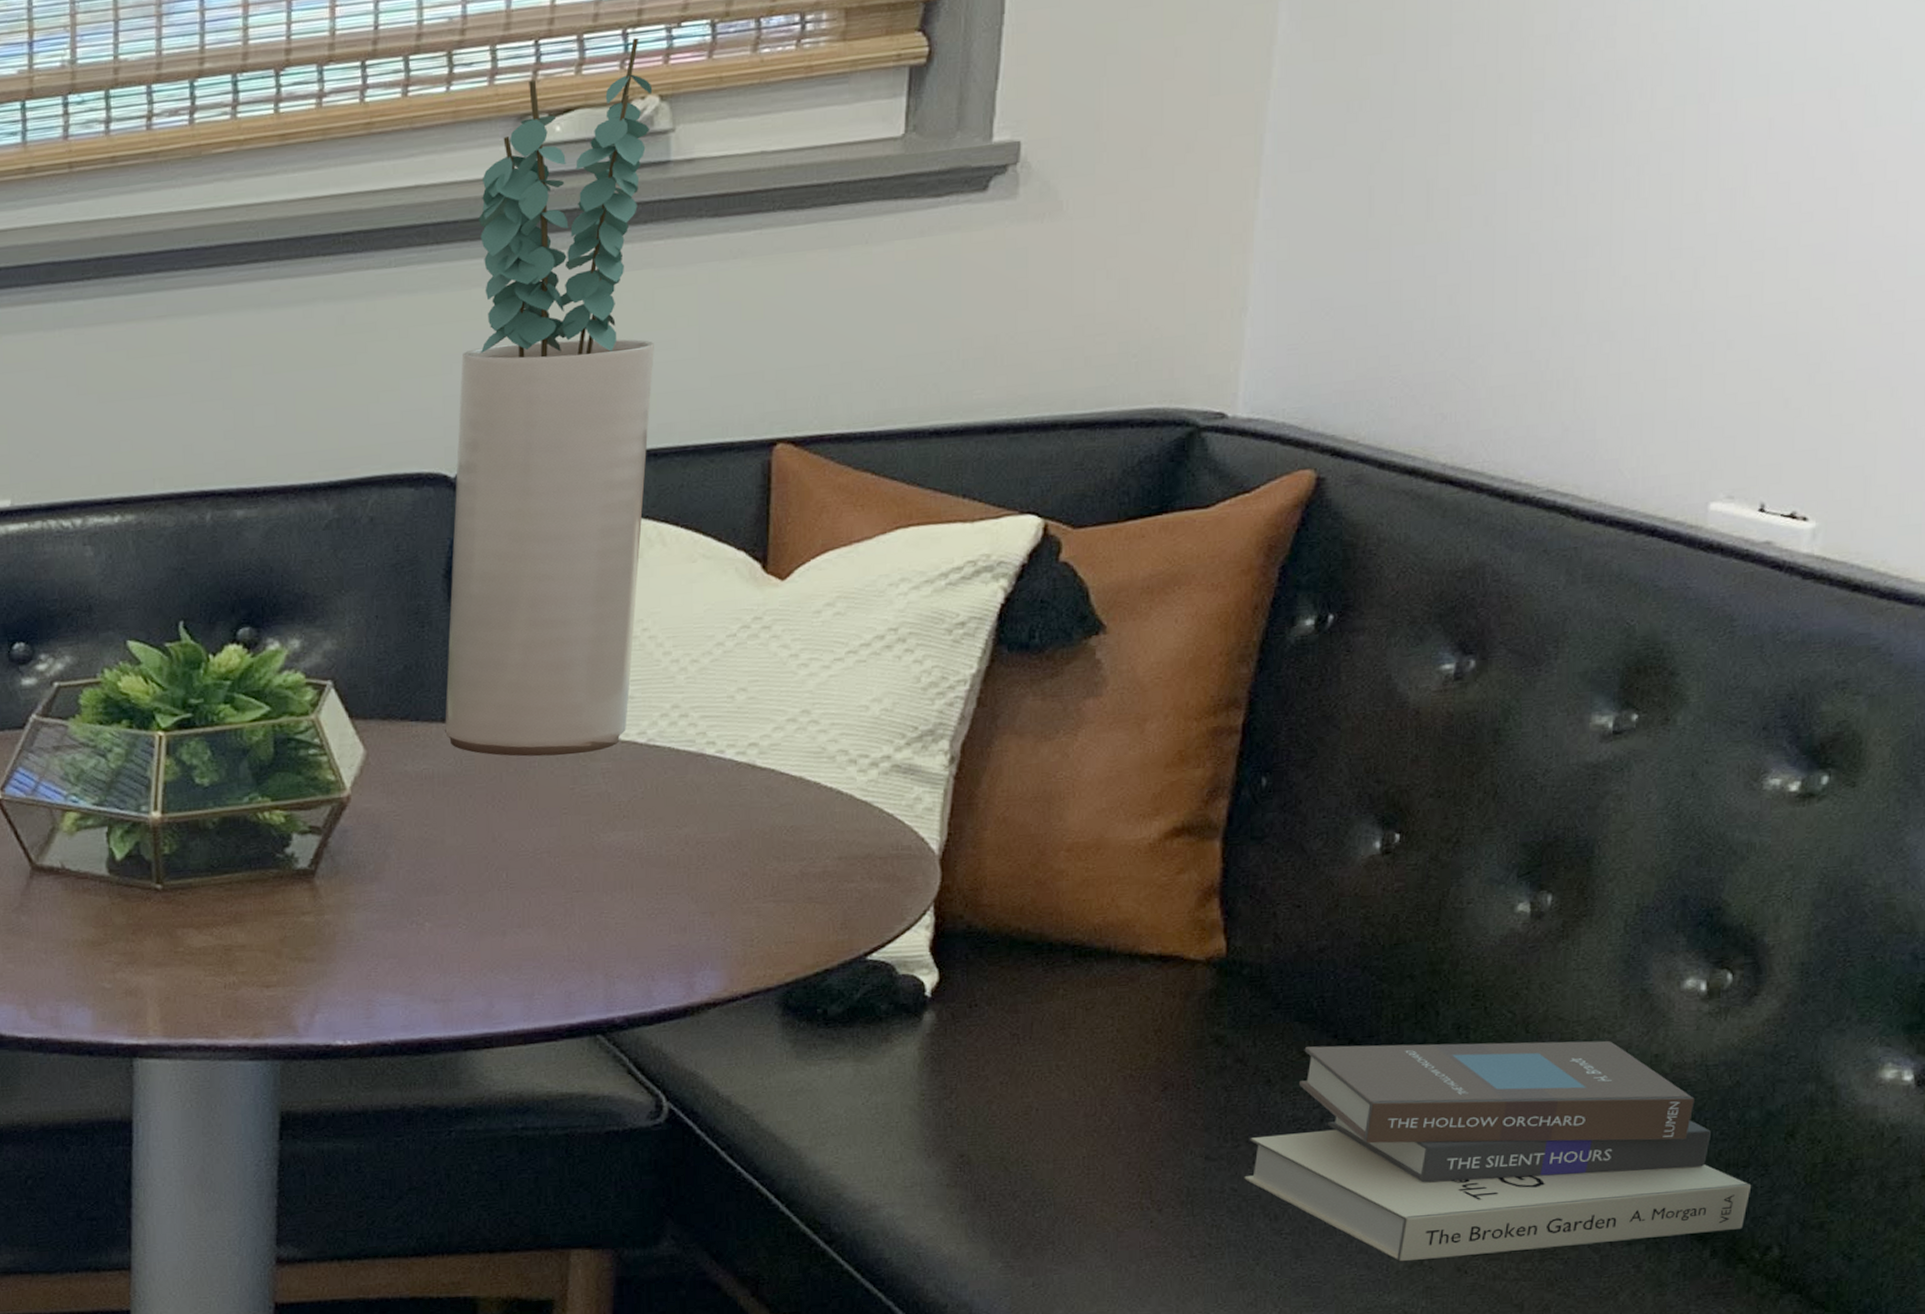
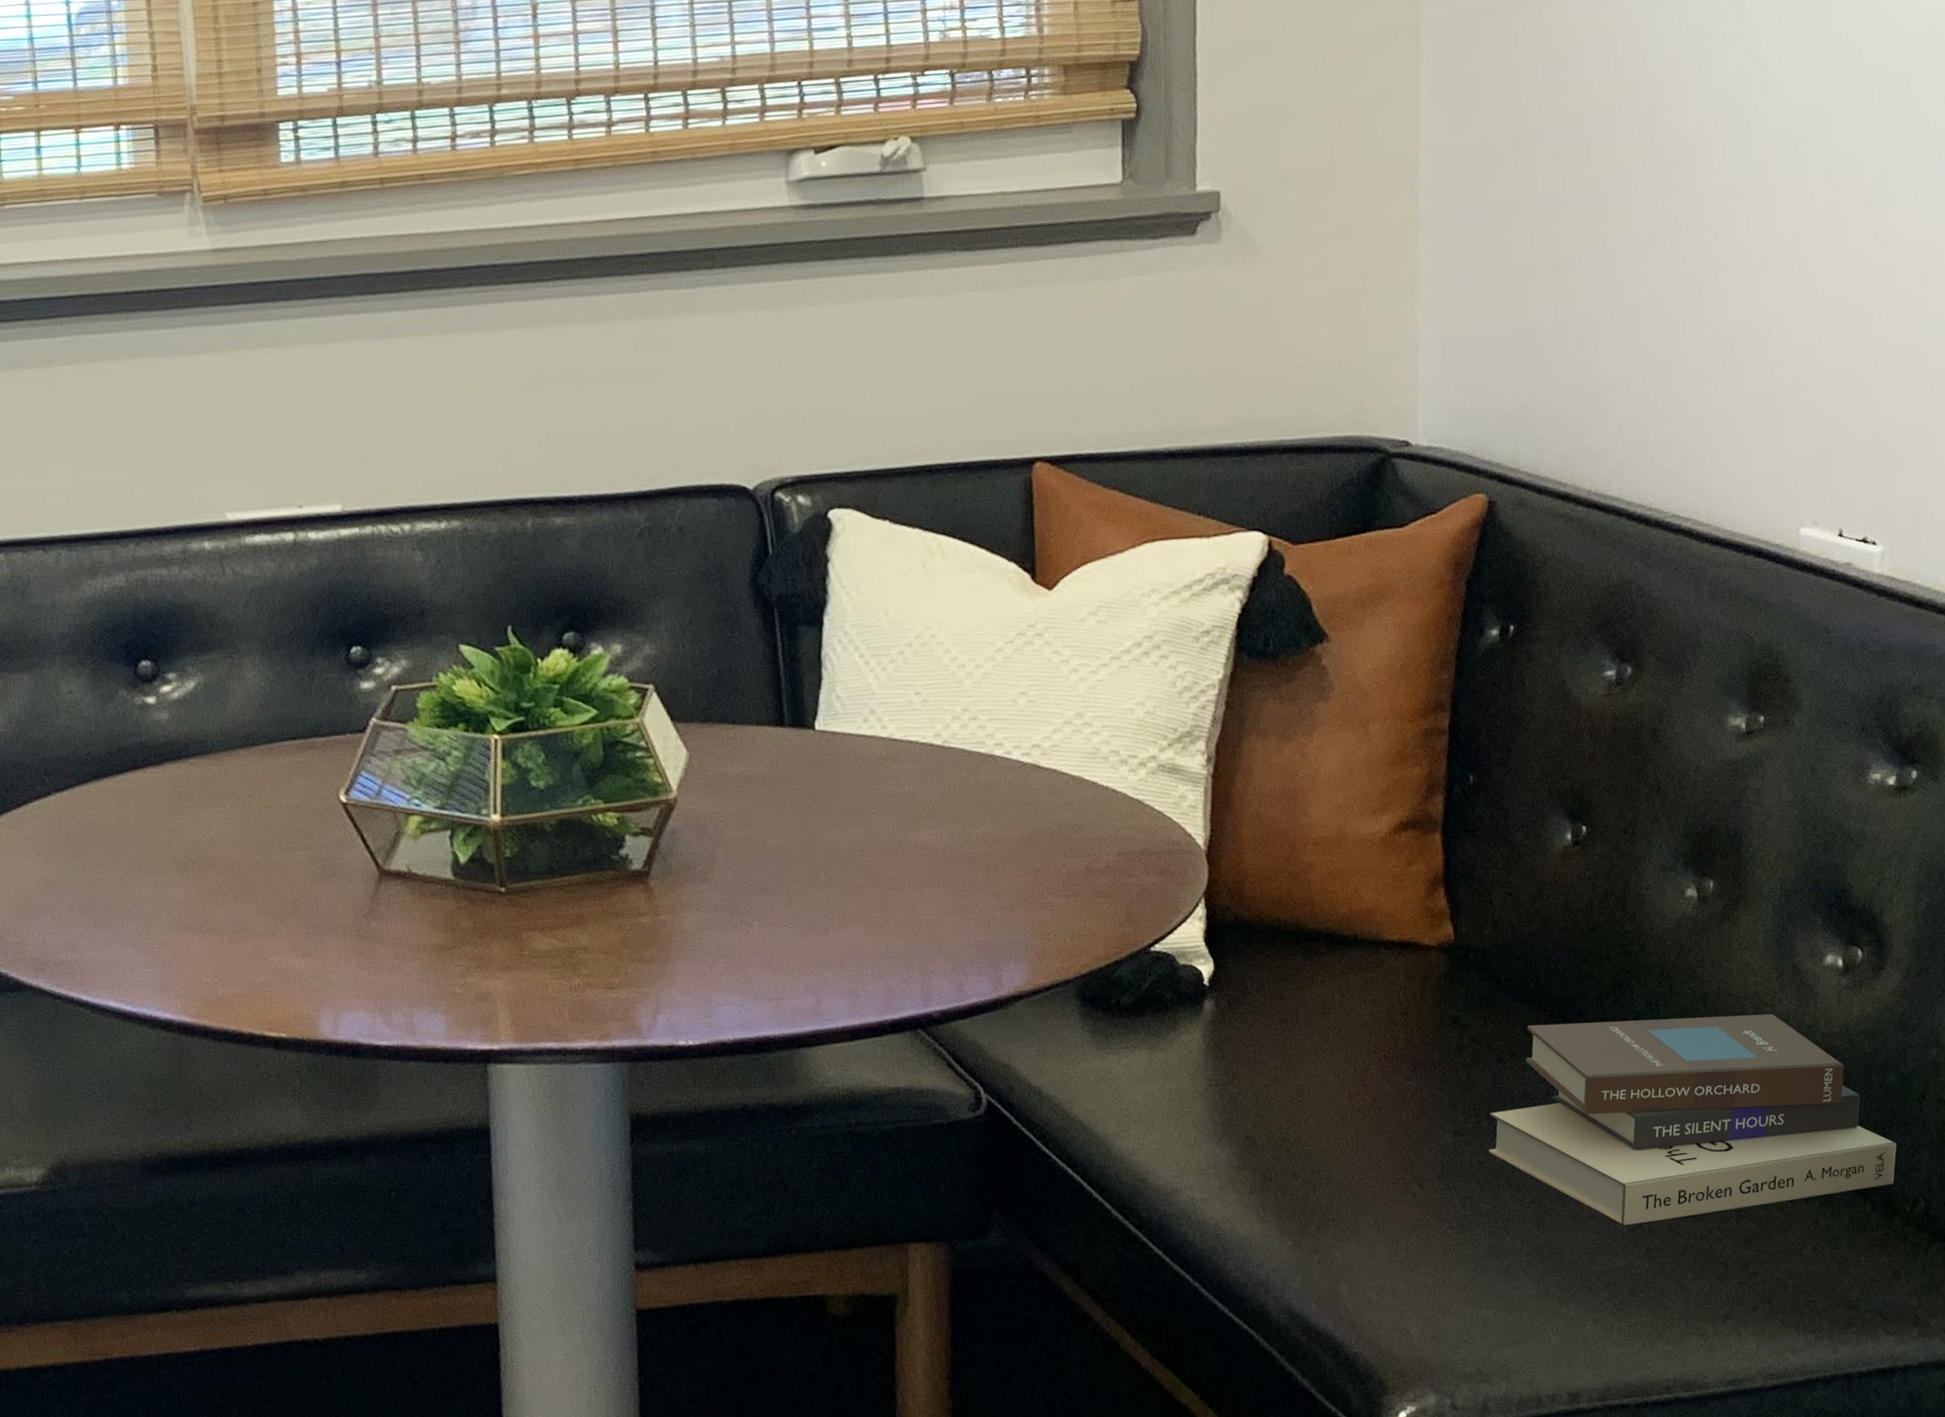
vase: present [445,37,654,757] -> none [752,83,924,759]

